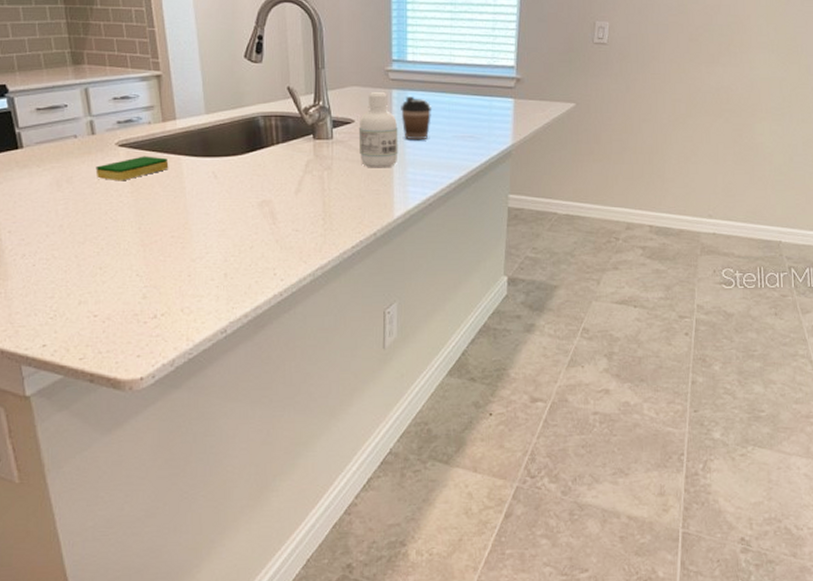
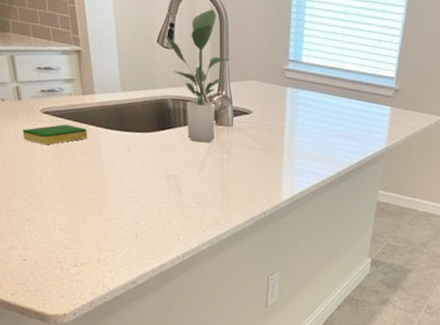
potted plant: none [253,16,326,161] -> present [165,9,230,143]
bottle: present [358,91,398,168] -> none [255,87,290,157]
coffee cup: present [401,95,433,139] -> none [293,94,321,135]

